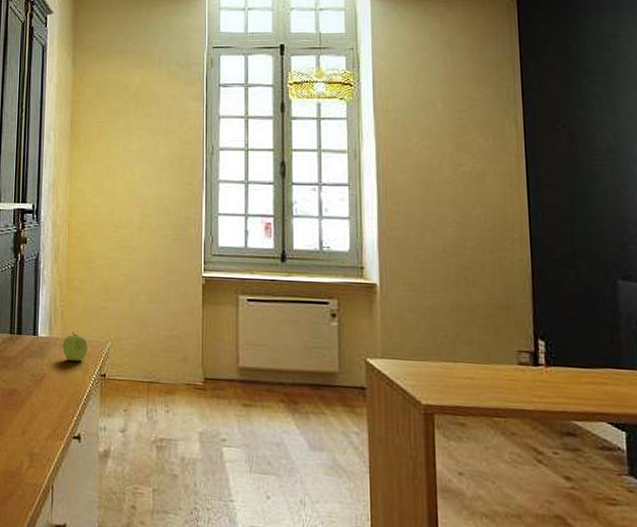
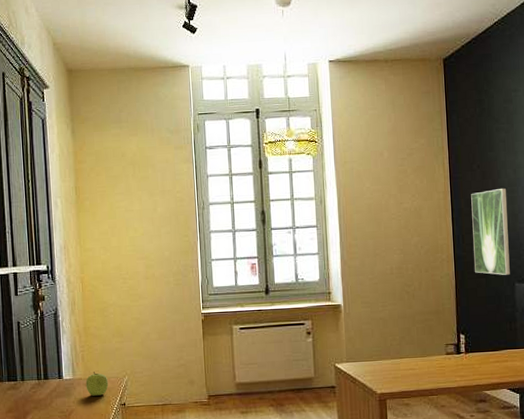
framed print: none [553,156,610,268] -> present [471,188,510,275]

